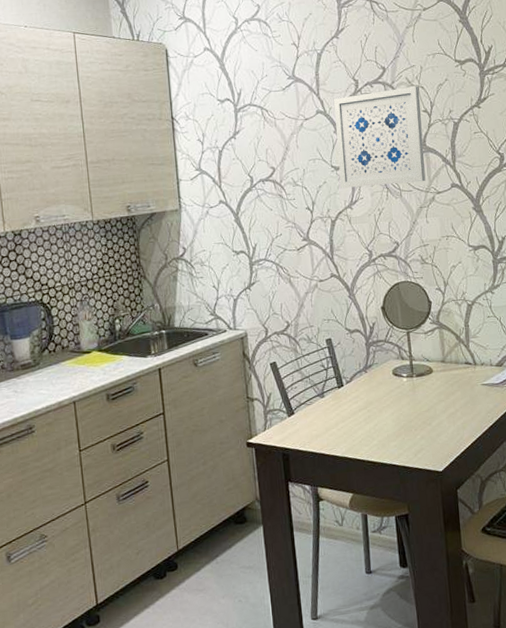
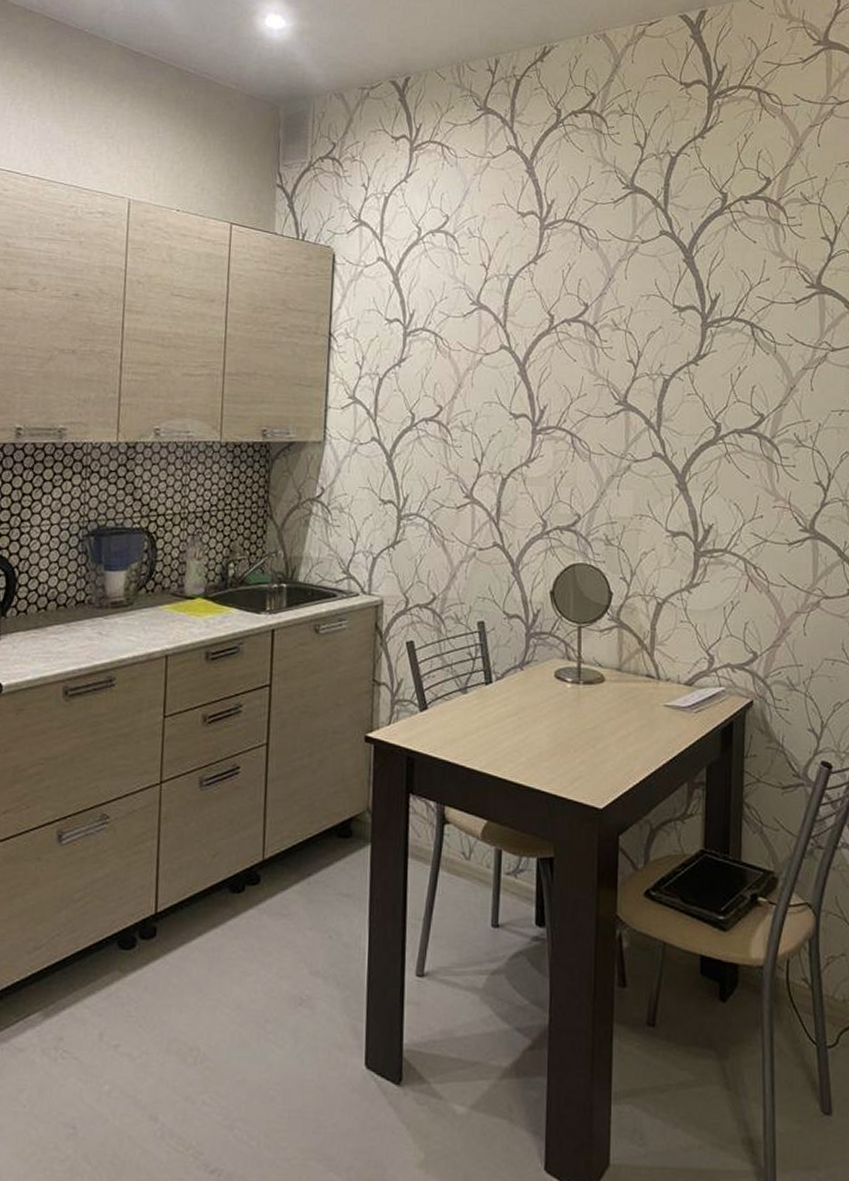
wall art: present [334,86,426,189] -> none [518,330,626,446]

